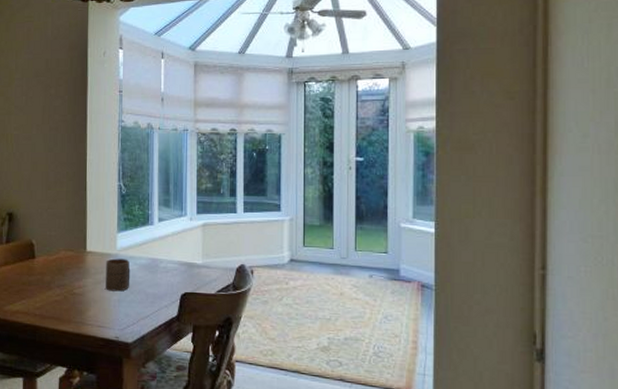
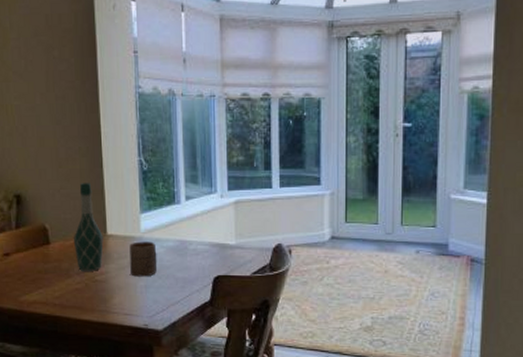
wine bottle: none [56,204,83,285] -> present [73,183,104,271]

